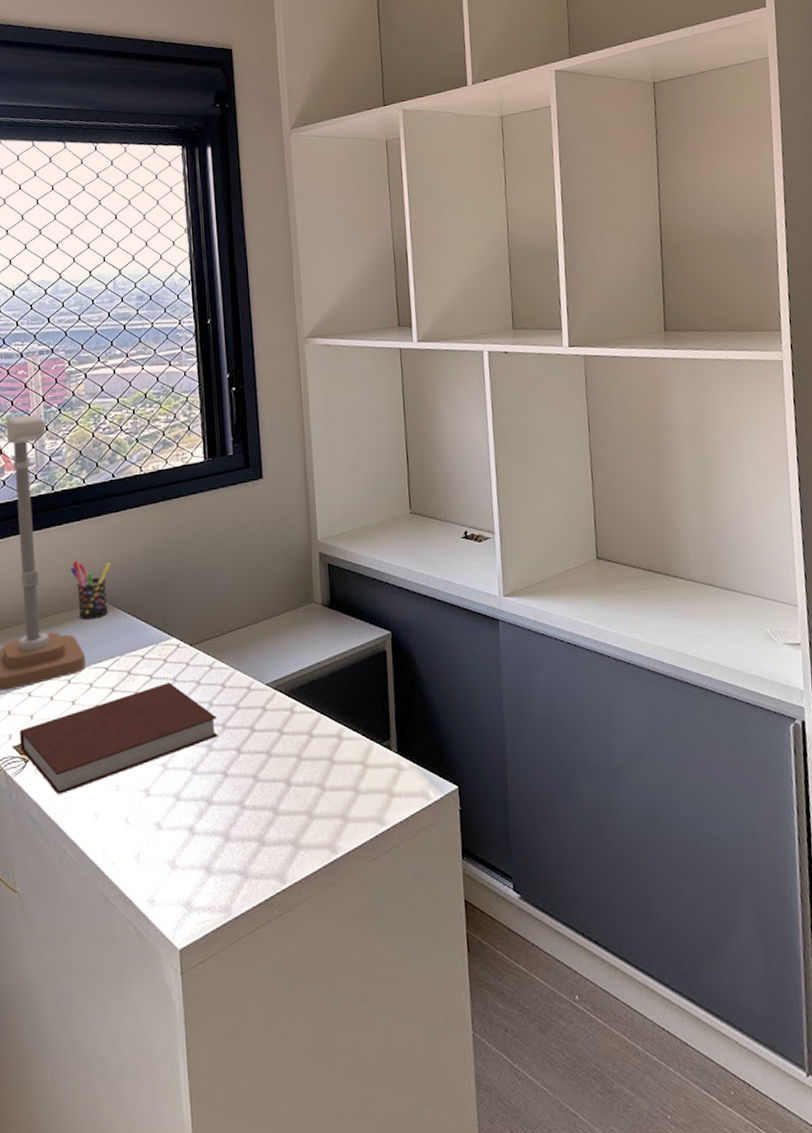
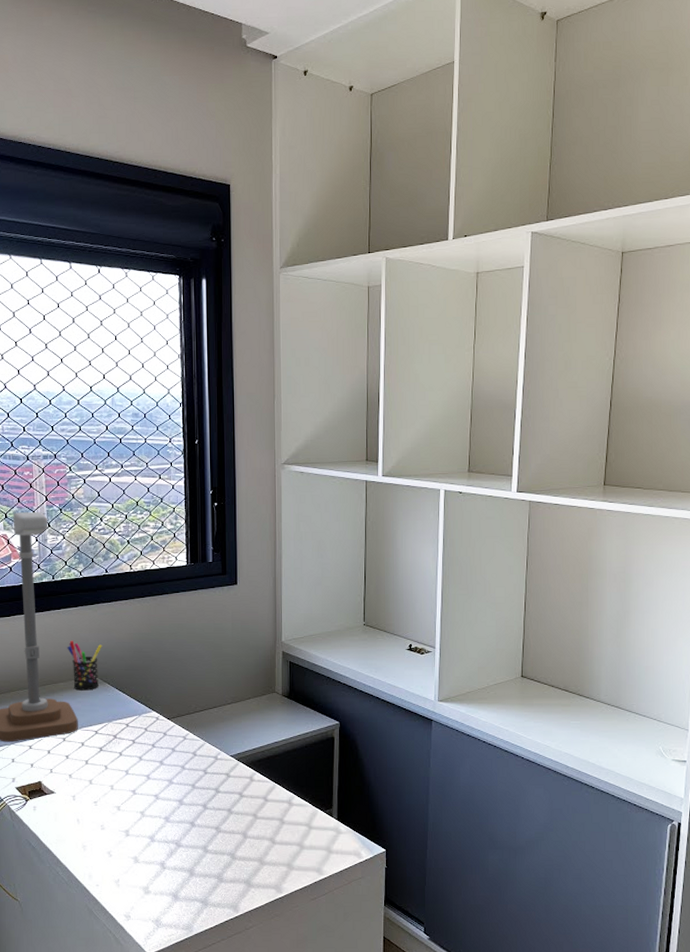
notebook: present [20,682,218,796] -> none [22,748,188,829]

